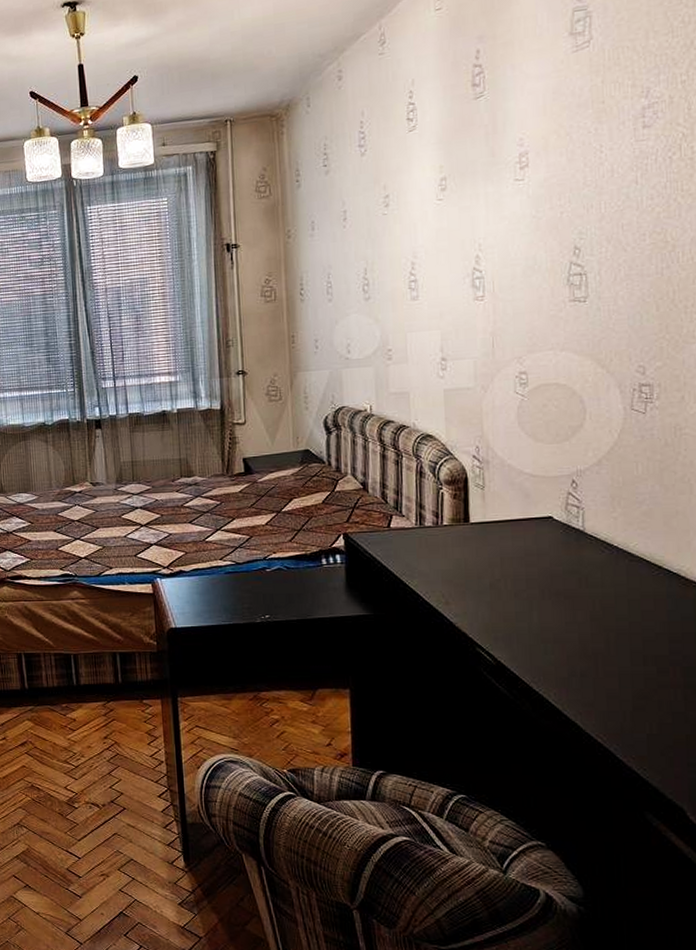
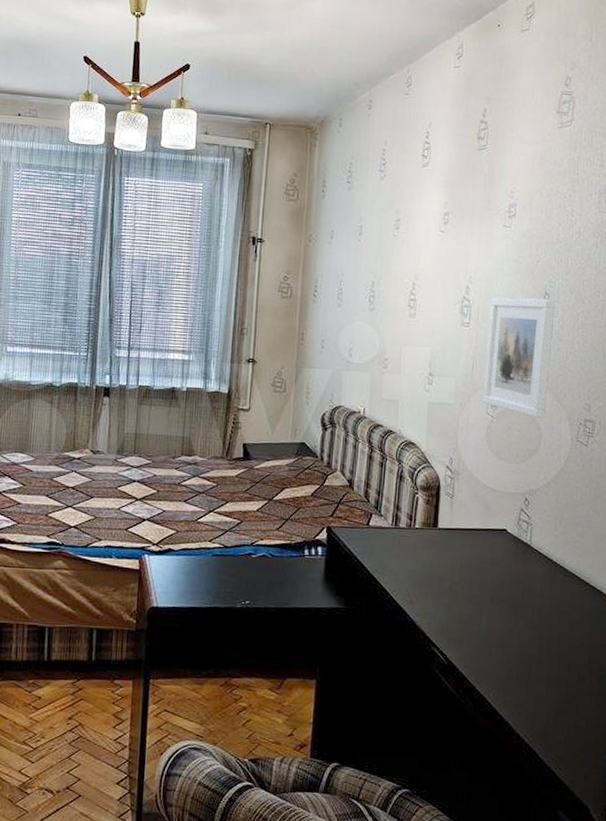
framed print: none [507,253,589,391] -> present [483,297,556,419]

